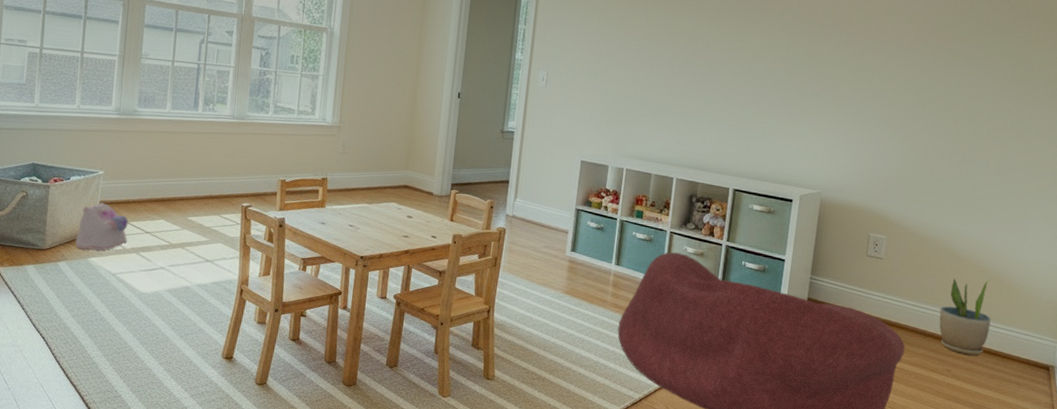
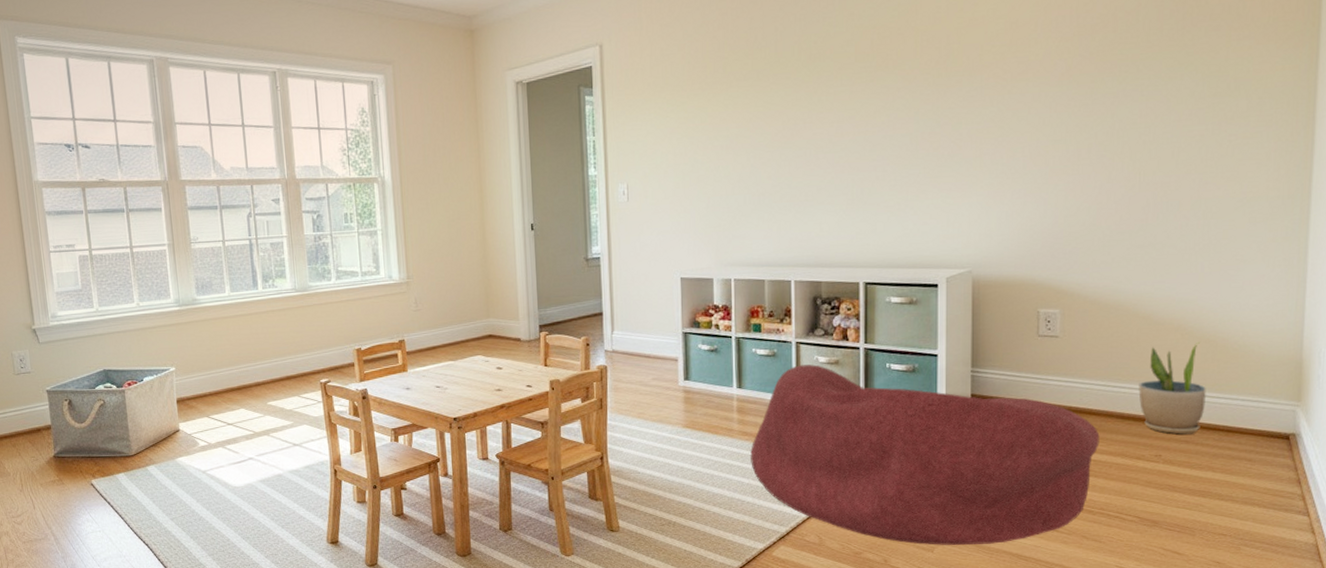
plush toy: present [75,202,128,250] -> none [160,400,212,451]

